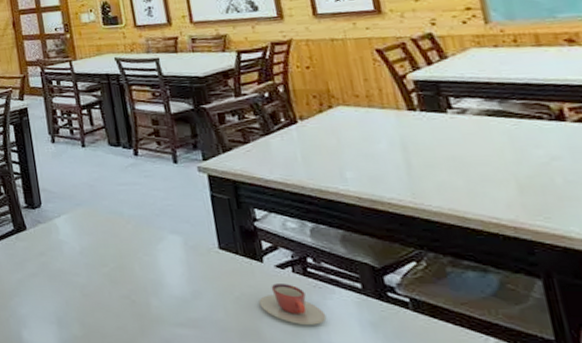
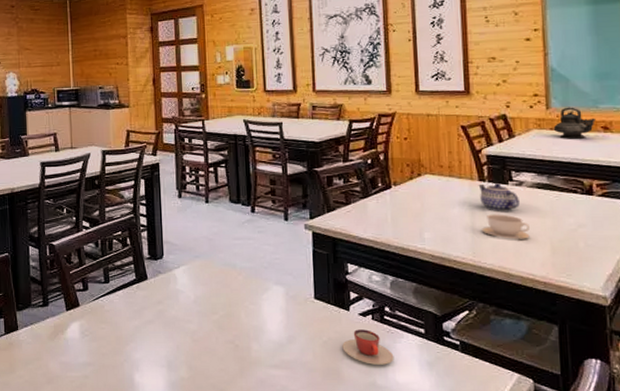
teapot: none [407,111,466,145] -> present [478,182,520,211]
teacup: none [420,147,486,177] -> present [482,214,530,239]
teapot: none [497,19,555,57] -> present [553,107,595,139]

